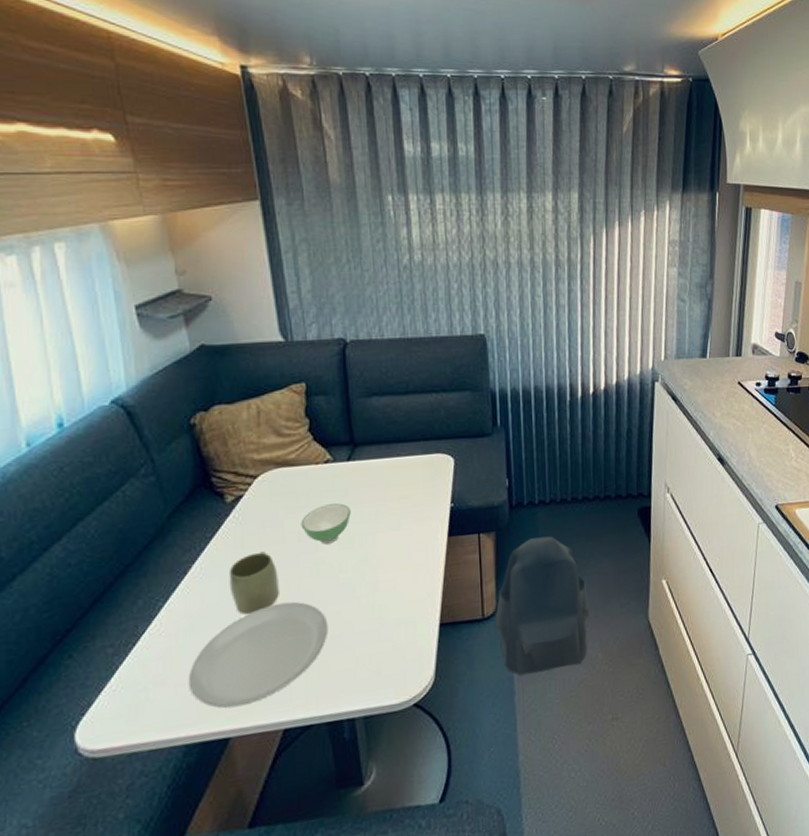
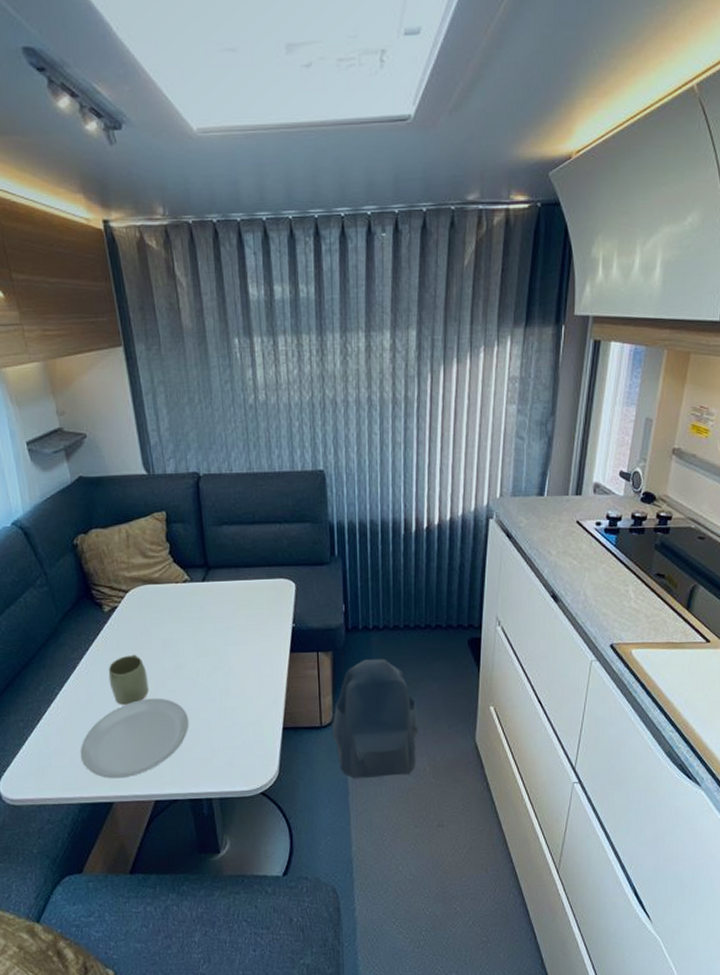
bowl: present [301,503,351,544] -> none [164,618,206,652]

